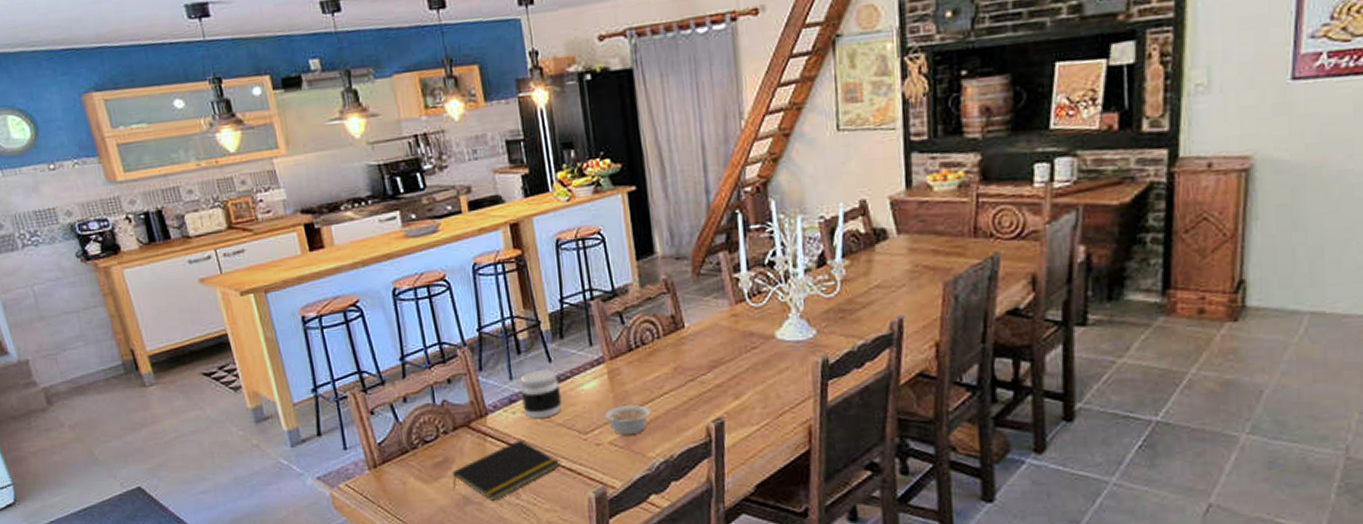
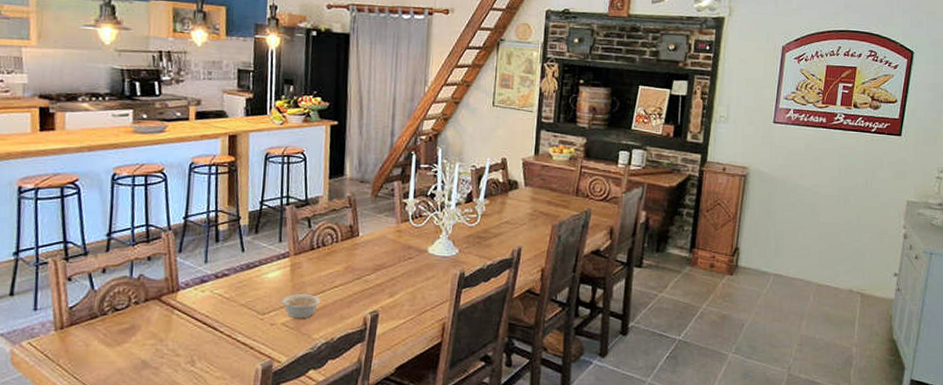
notepad: present [452,440,560,501] -> none [135,315,236,367]
jar: present [520,369,562,419] -> none [212,257,248,299]

